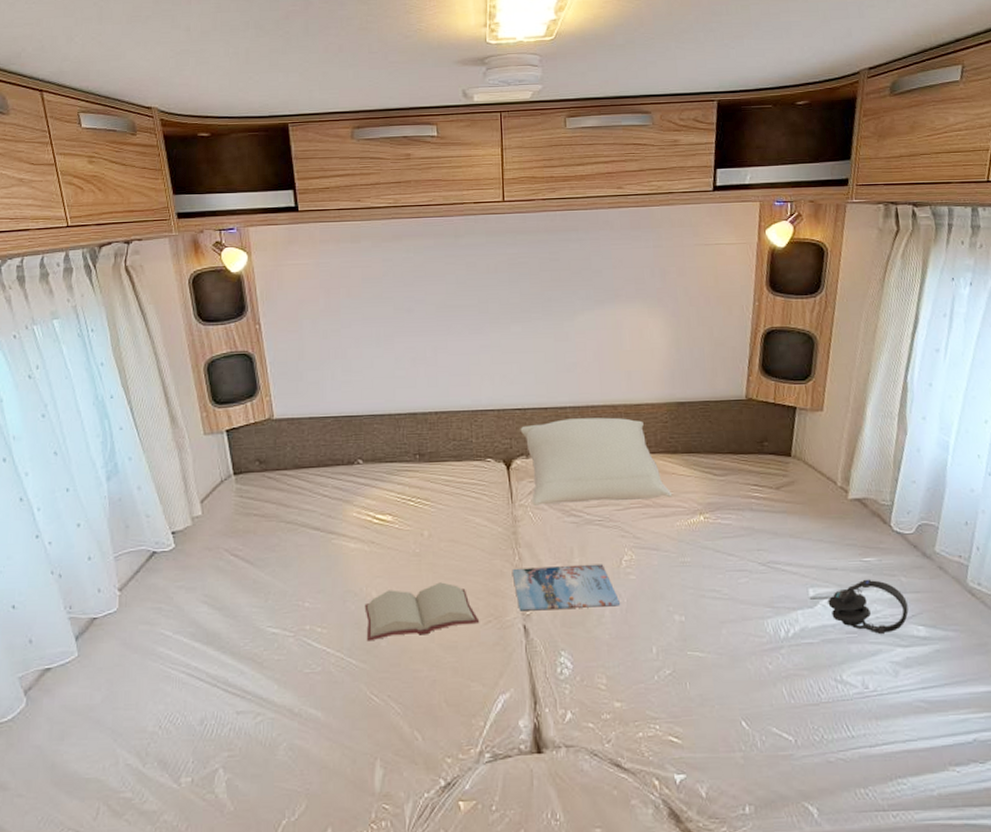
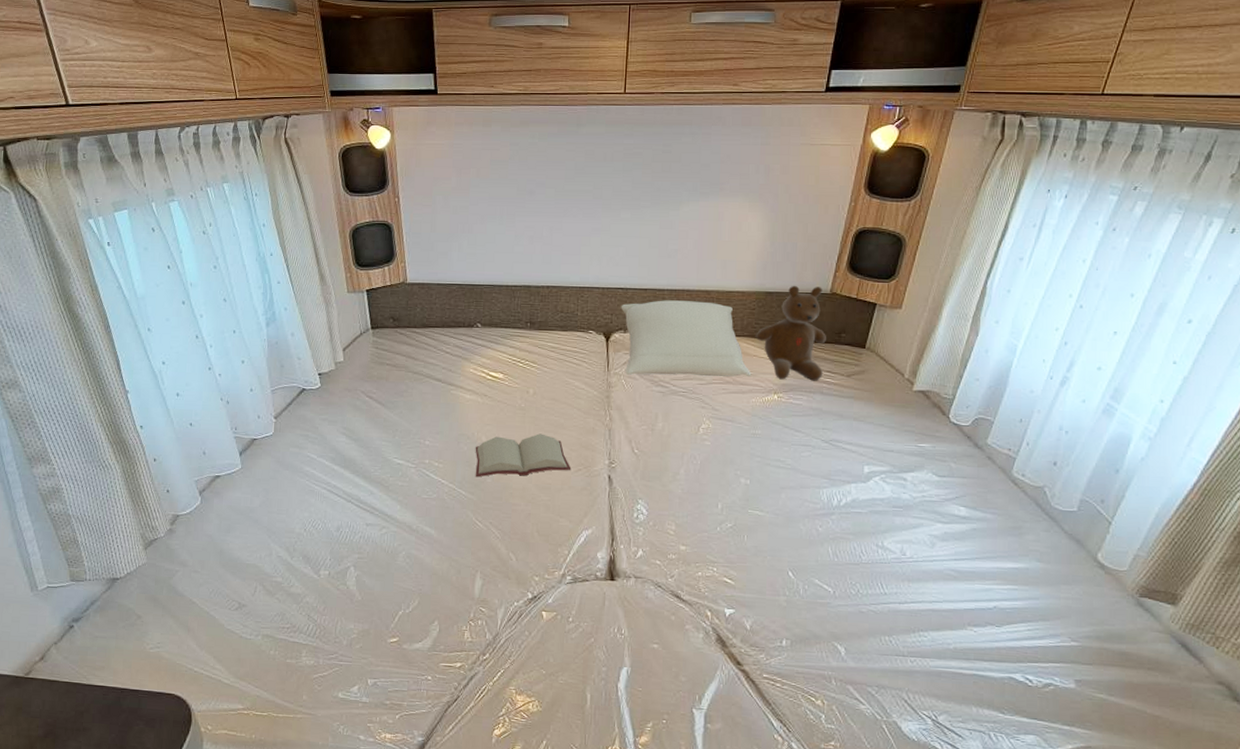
magazine: present [512,564,621,611] -> none [602,427,695,467]
stuffed bear: none [671,393,750,498] -> present [755,285,826,381]
headphones: present [809,579,909,634] -> none [863,462,953,511]

